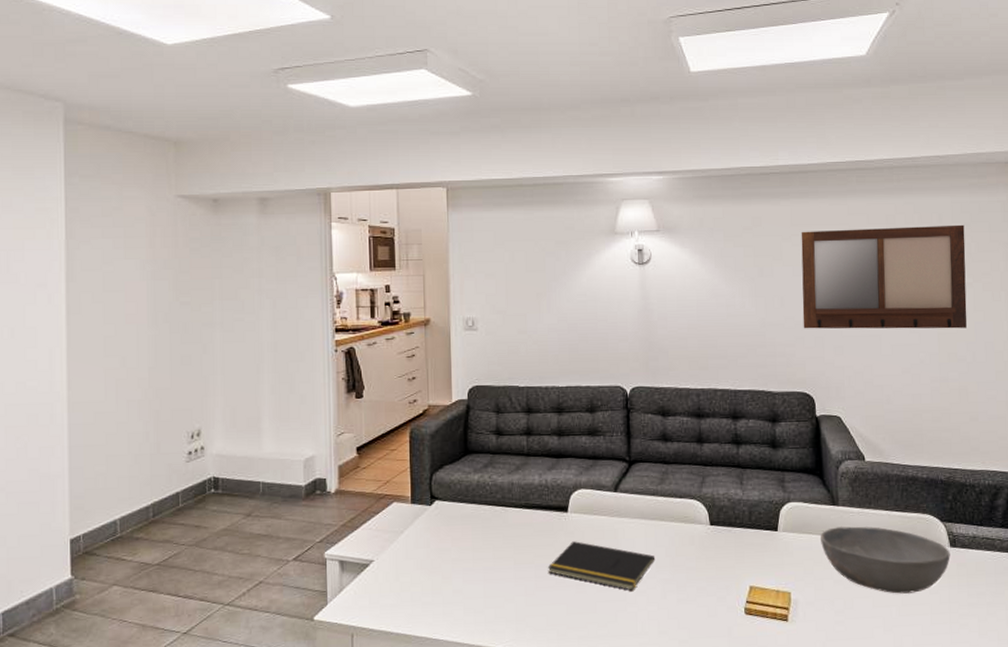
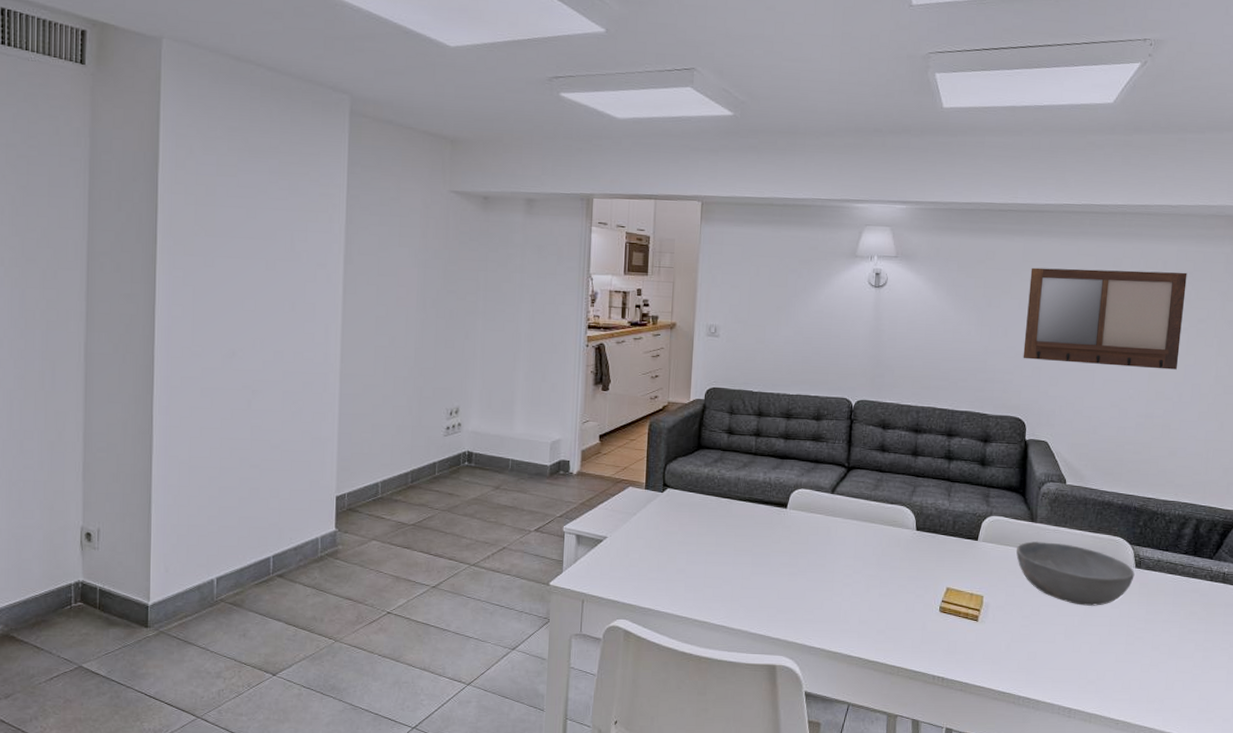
notepad: present [547,541,656,591] -> none [764,535,863,583]

